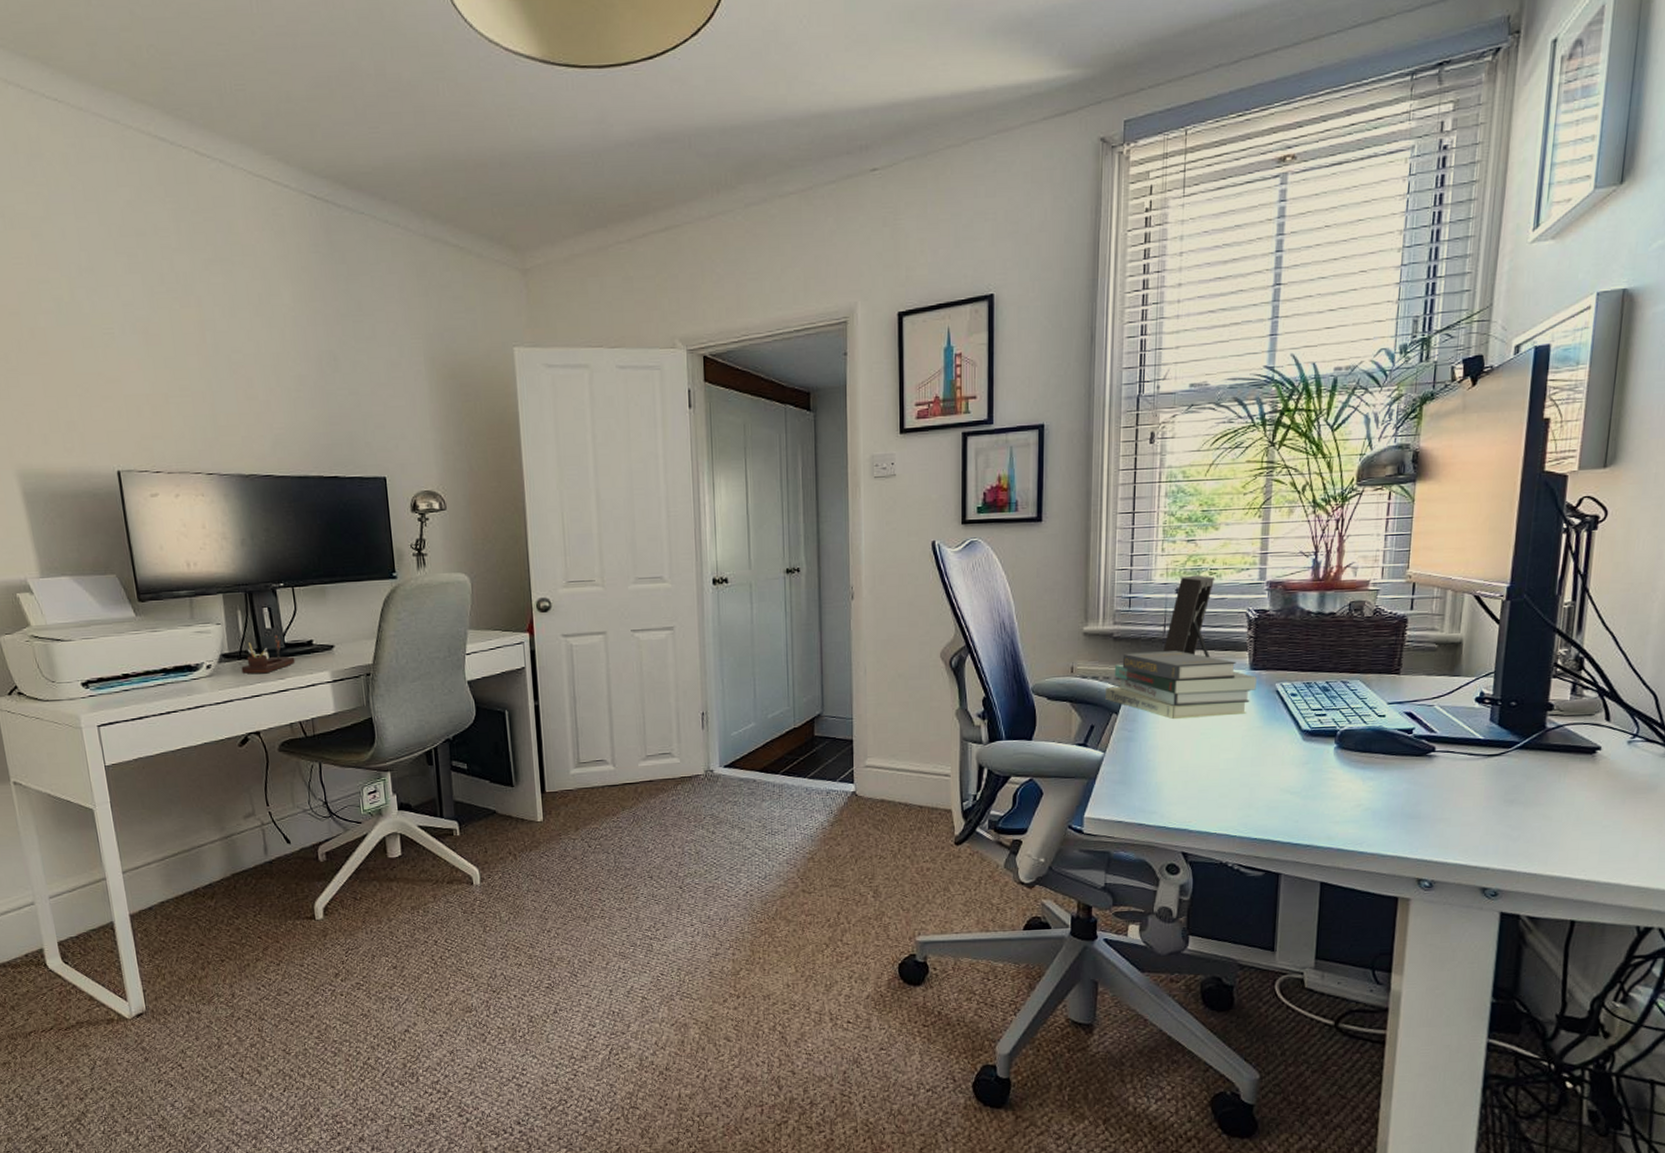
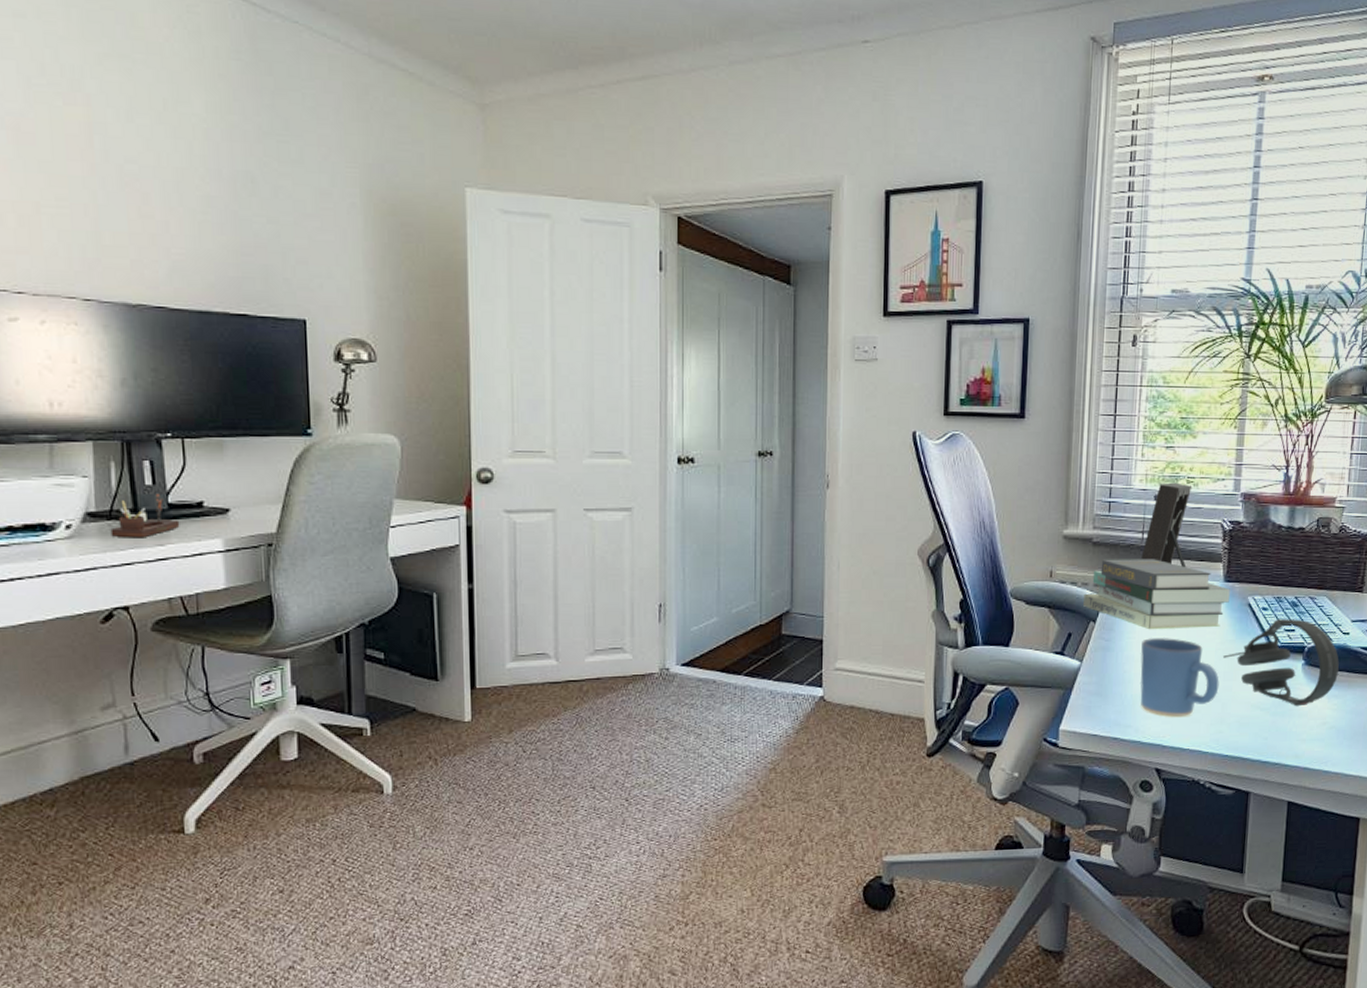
mug: none [1164,726,1247,802] -> present [1140,638,1219,717]
headphones: none [1250,703,1374,790] -> present [1223,619,1339,707]

